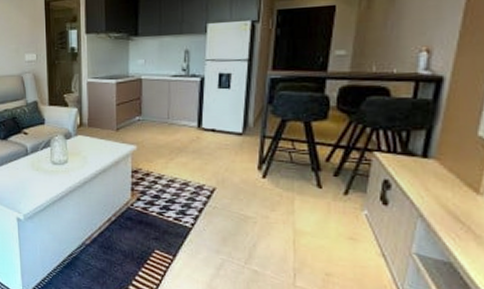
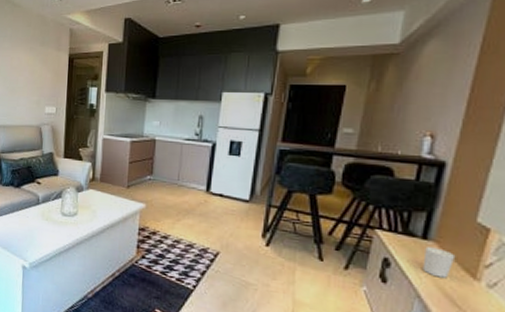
candle holder: none [424,165,458,195] -> present [422,247,456,278]

